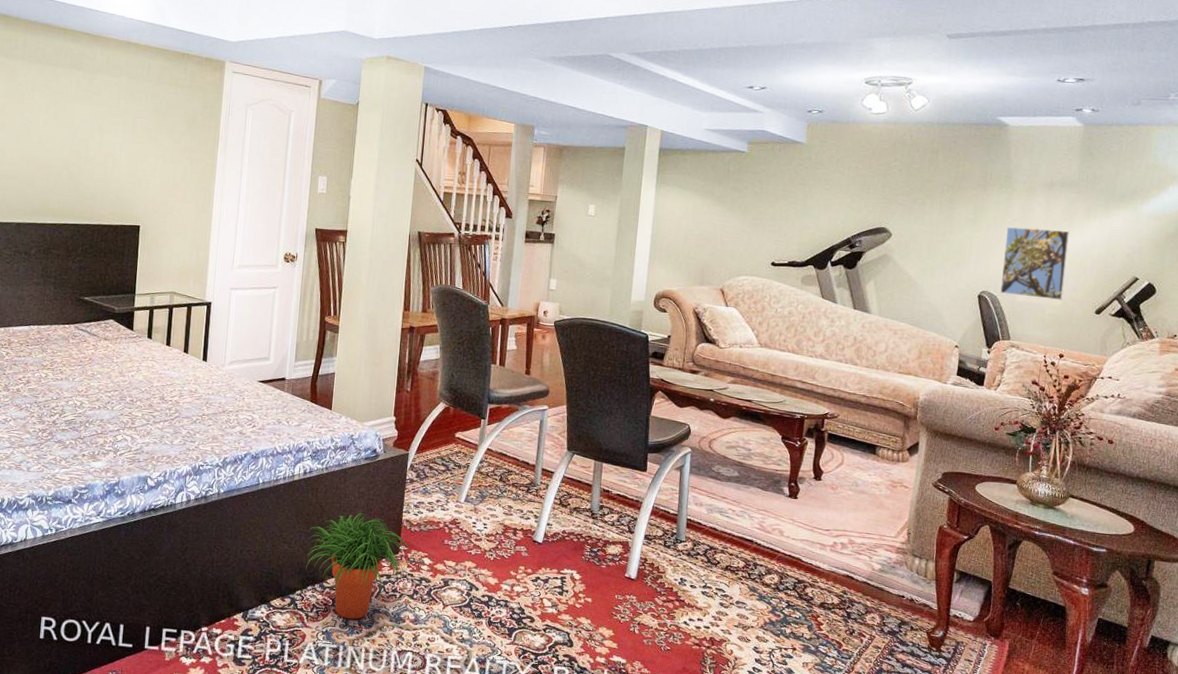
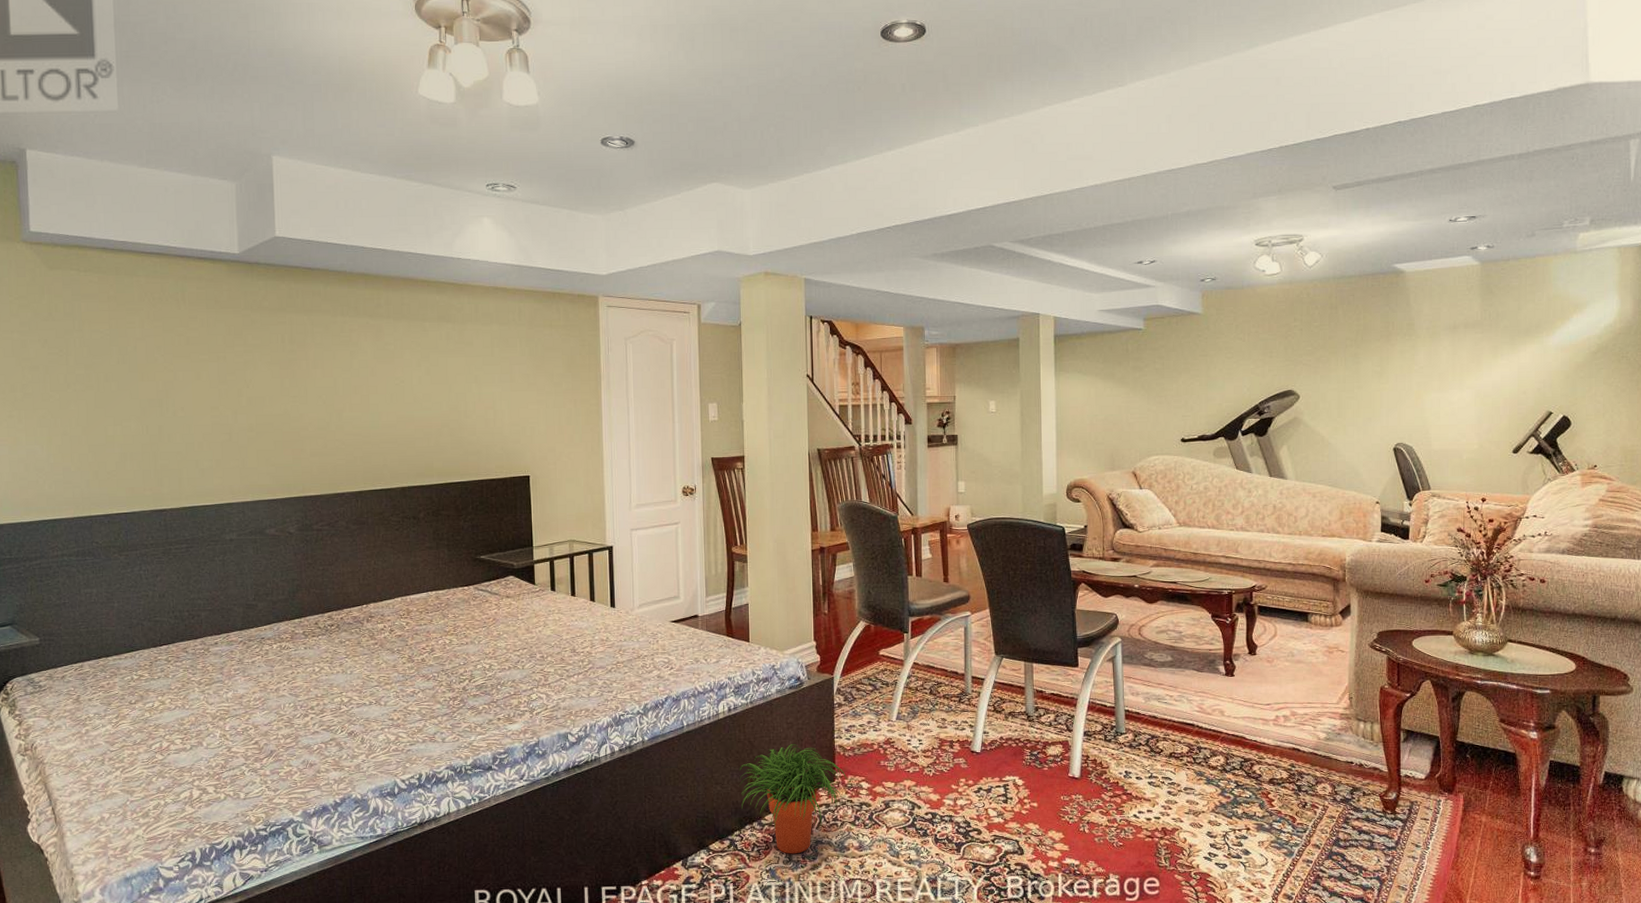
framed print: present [1000,227,1069,300] -> none [1414,372,1479,445]

